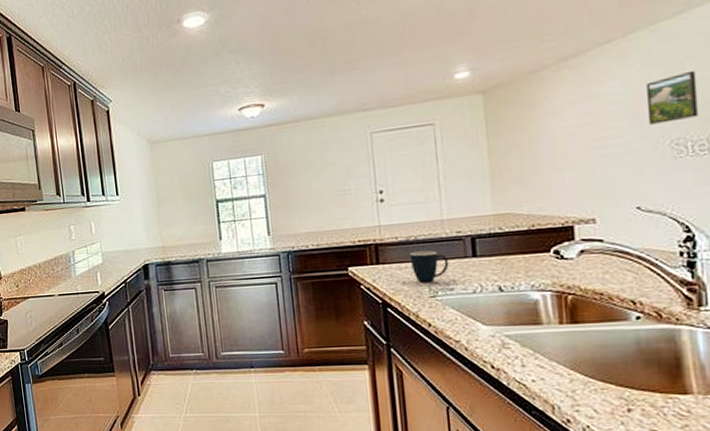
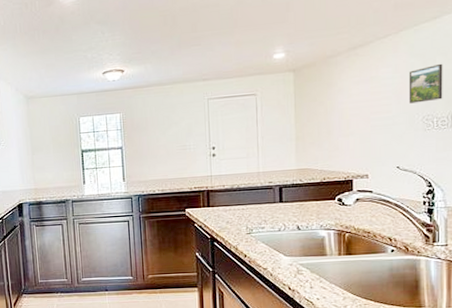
mug: present [409,250,449,282] -> none [233,196,262,222]

